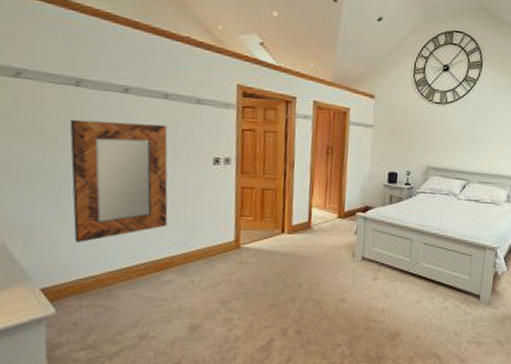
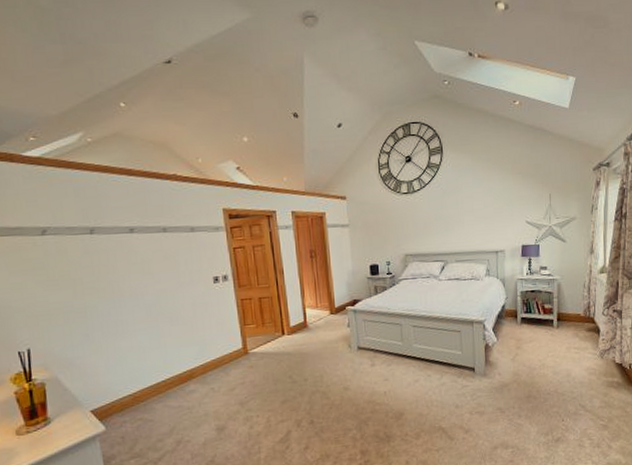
home mirror: present [69,119,168,242] -> none [90,255,184,367]

